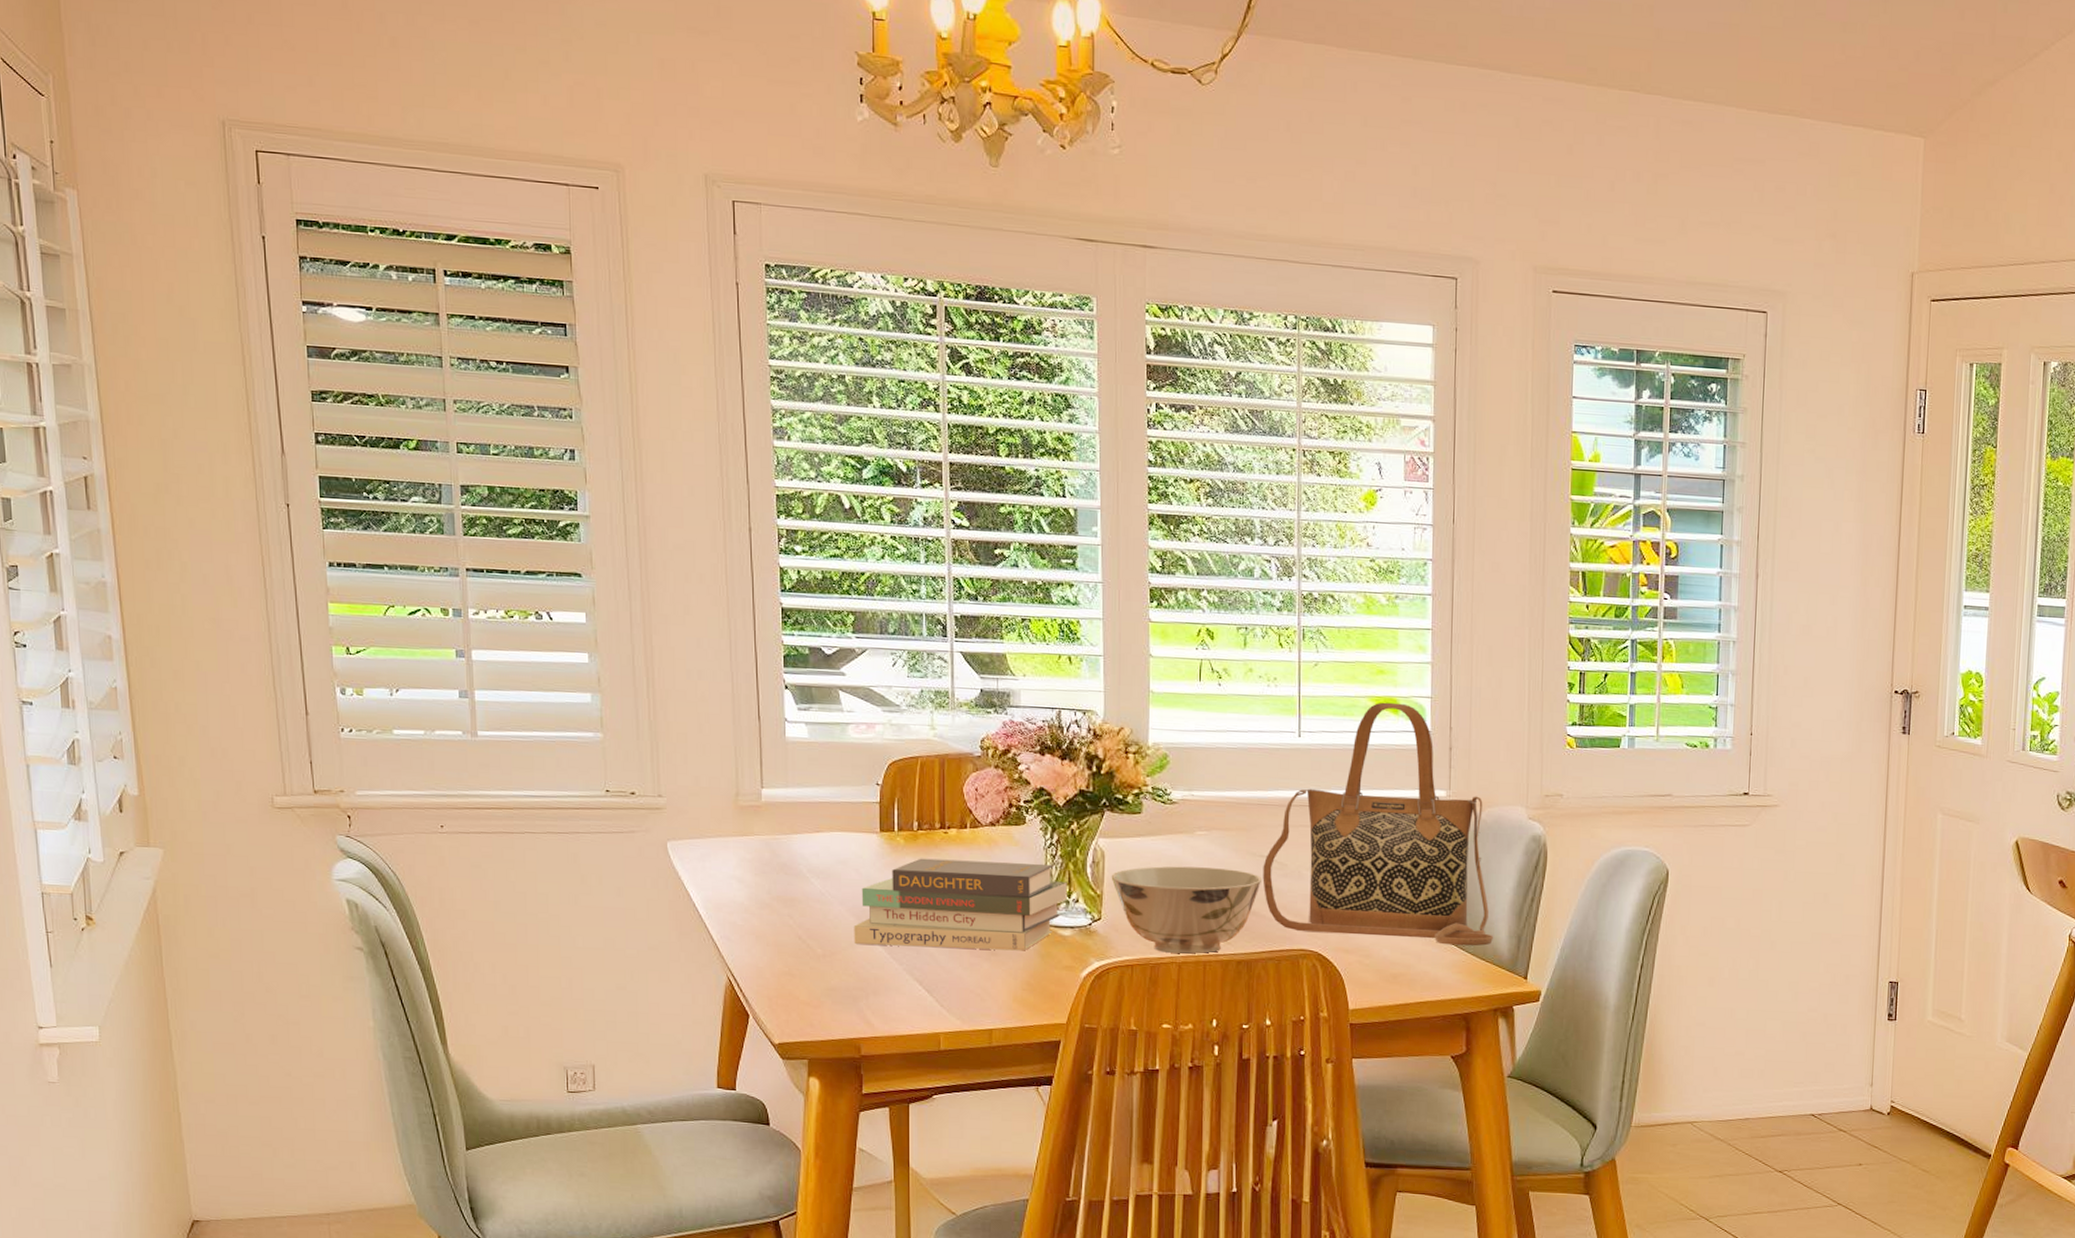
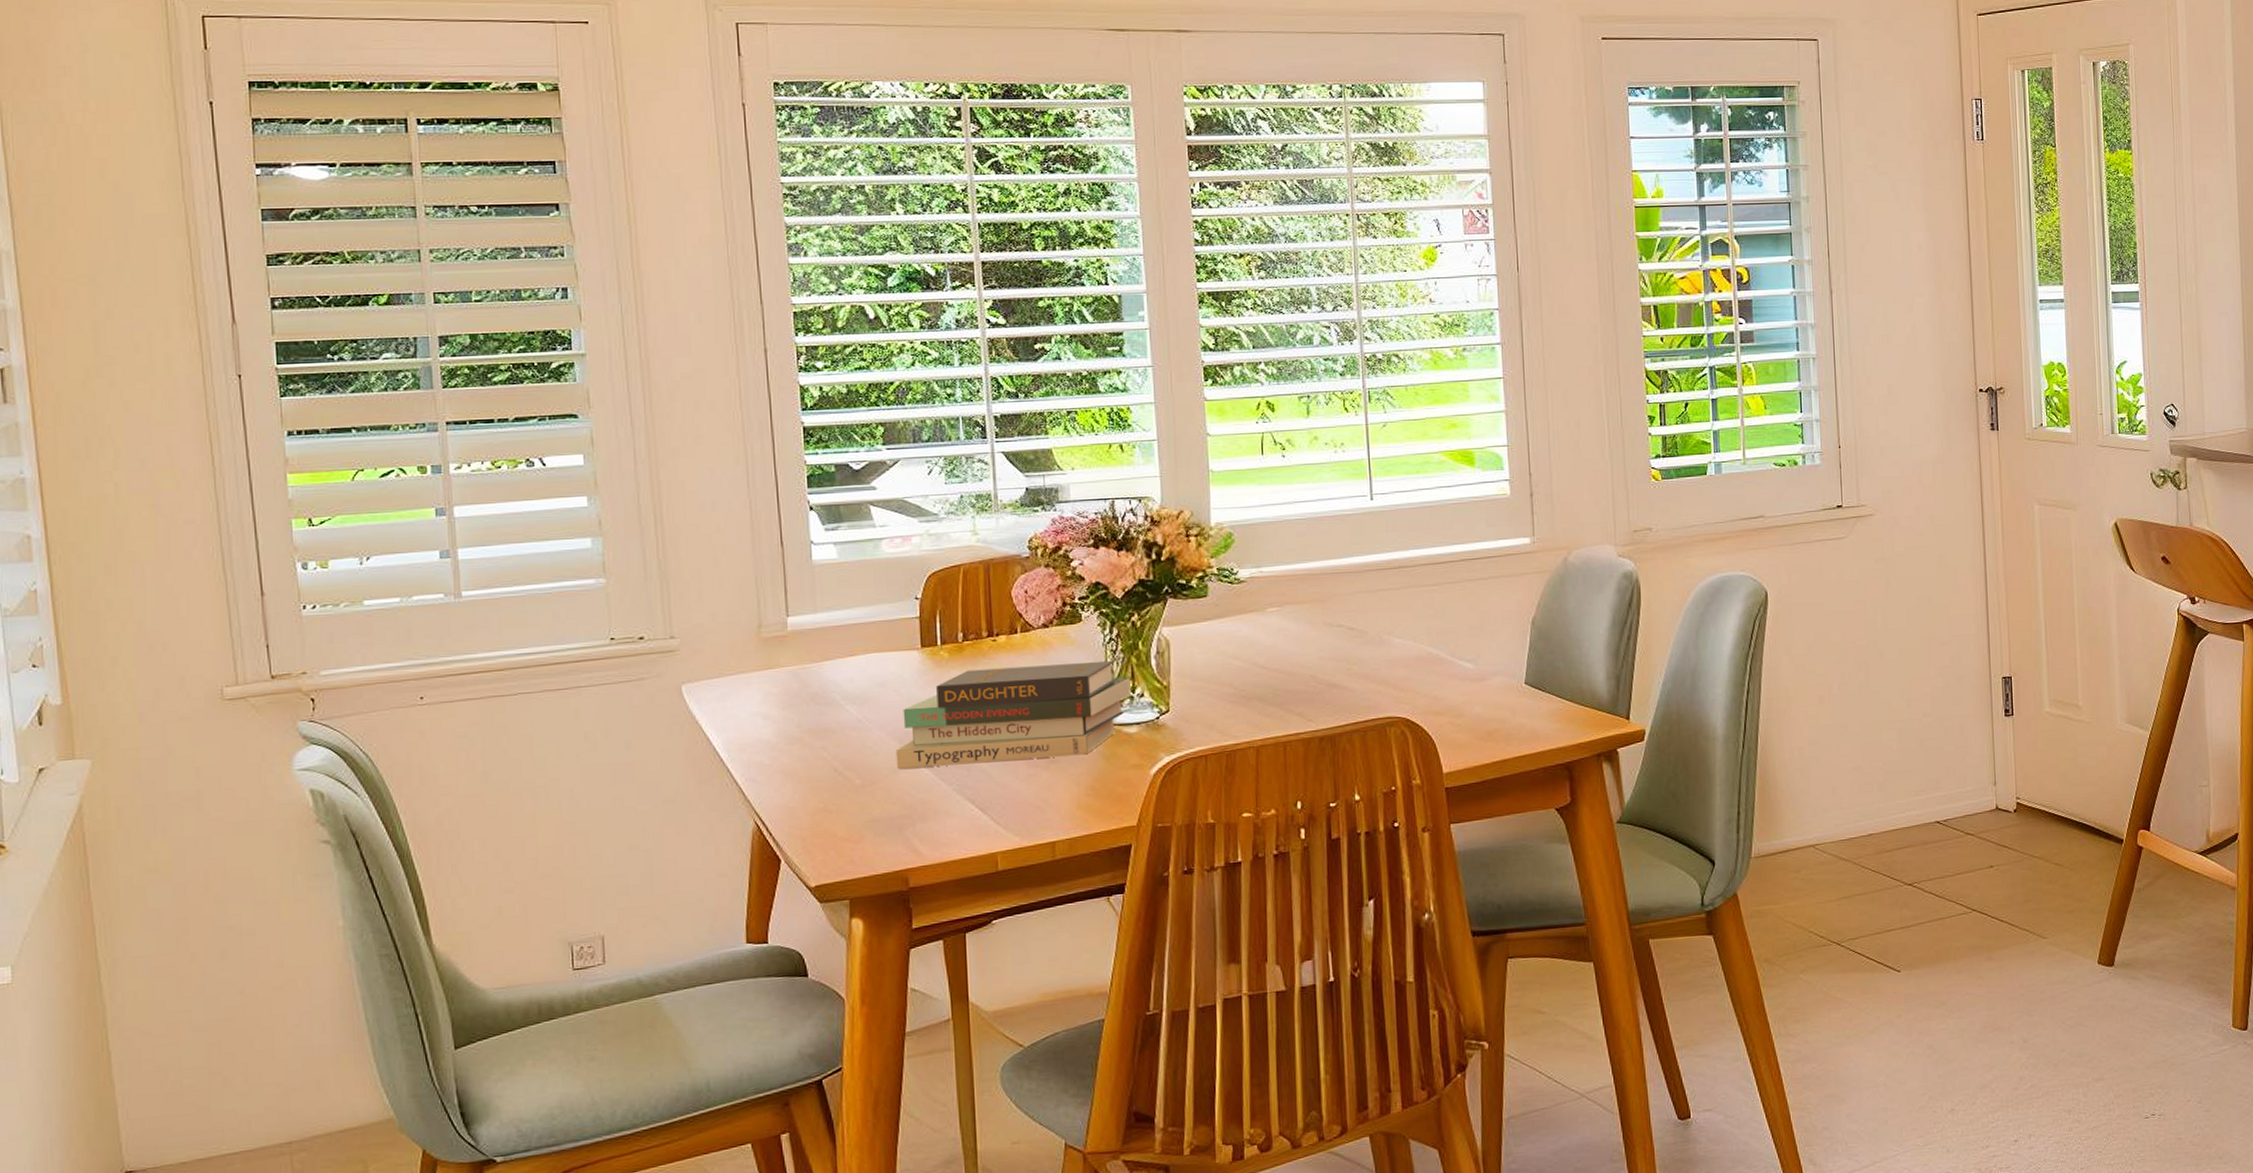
bowl: present [1111,866,1263,955] -> none [1178,643,1342,739]
handbag: present [1262,702,1494,946] -> none [1341,454,1592,699]

